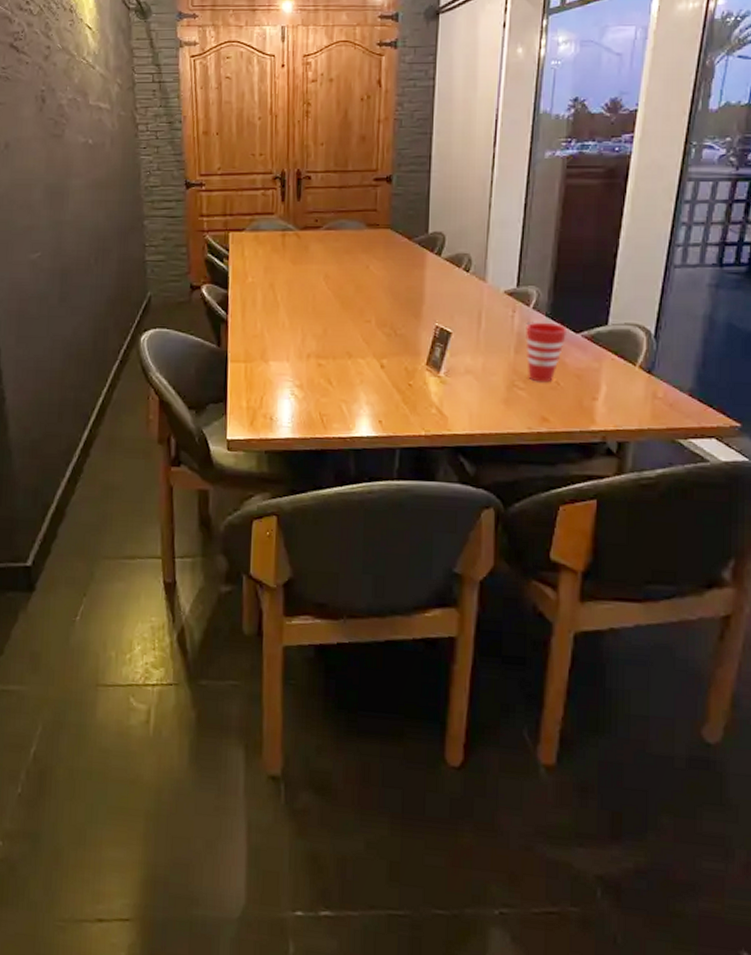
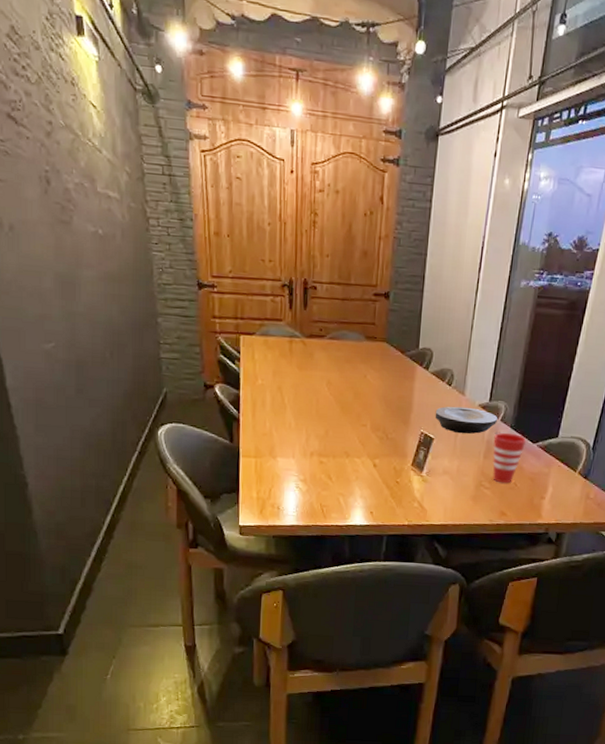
plate: none [451,294,529,326] -> present [435,406,498,434]

